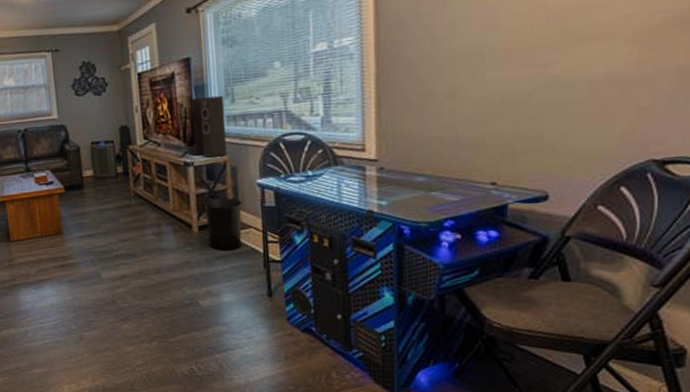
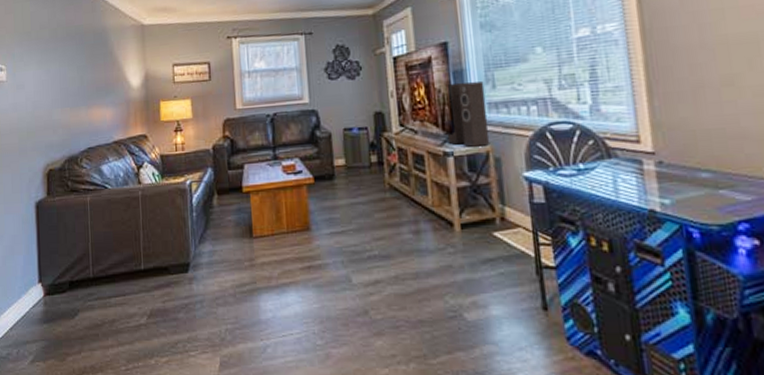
waste bin: present [204,198,242,251] -> none [466,192,510,254]

